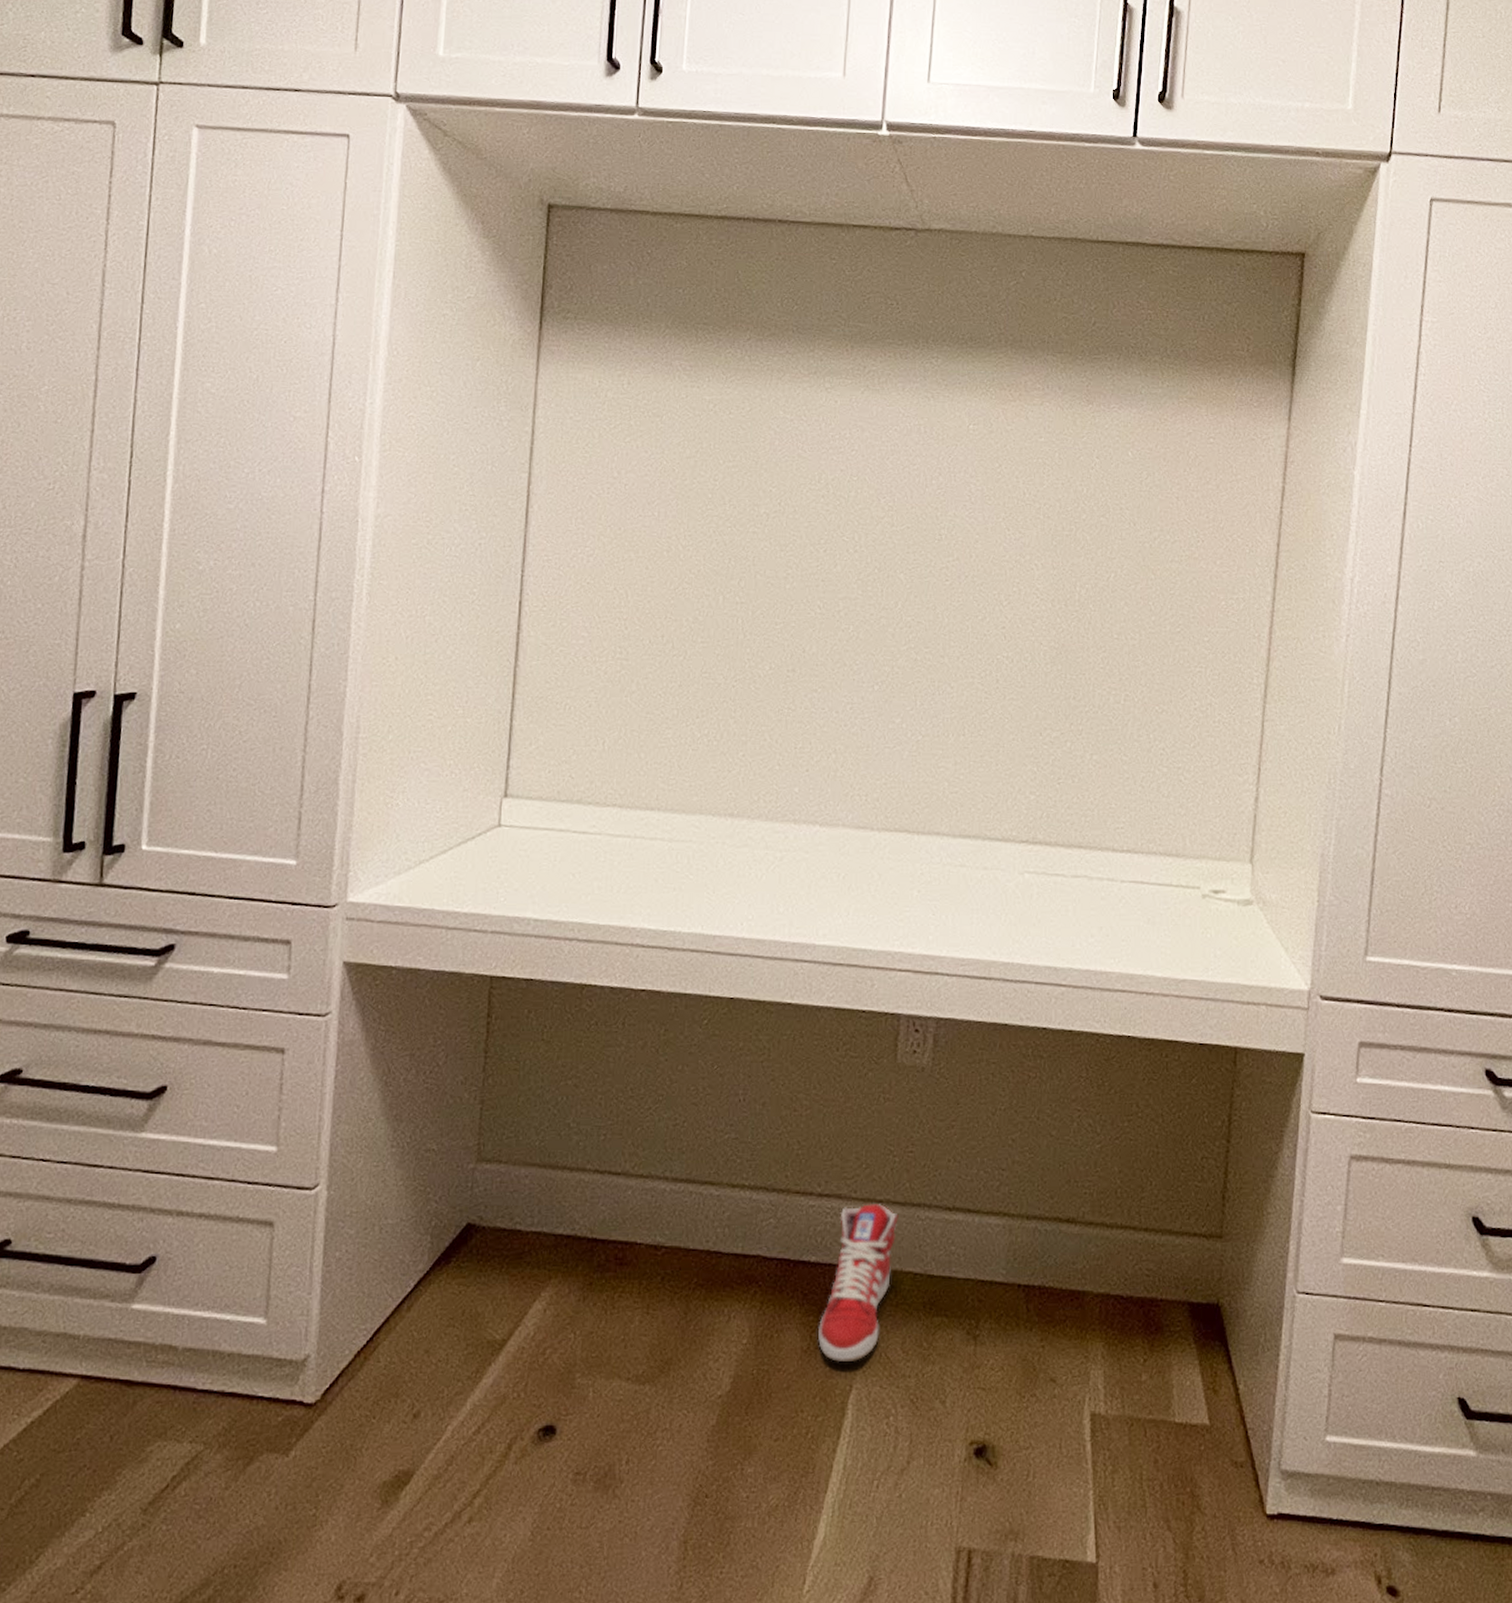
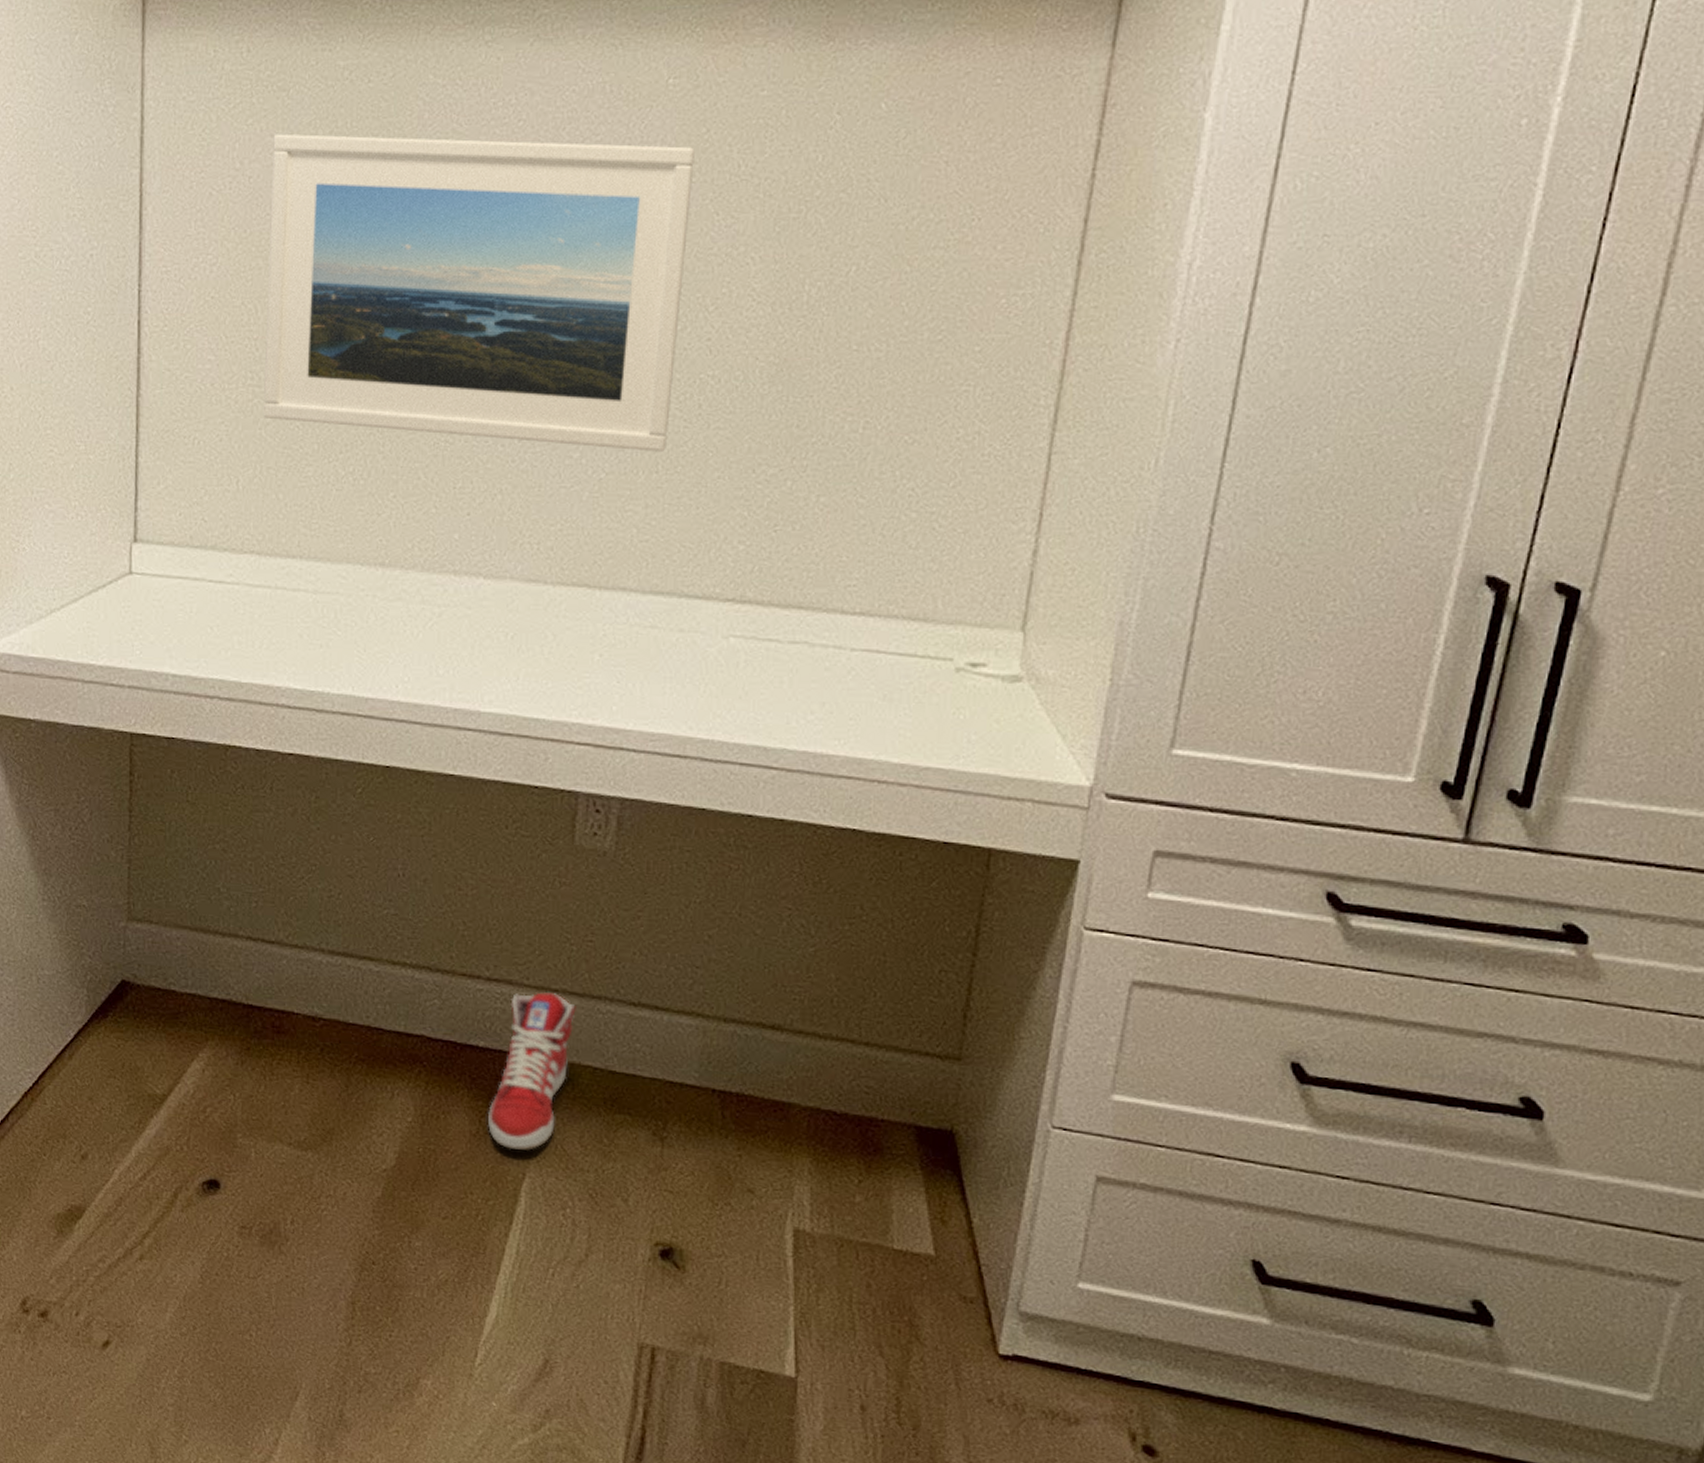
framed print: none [629,451,990,718] -> present [263,134,695,452]

